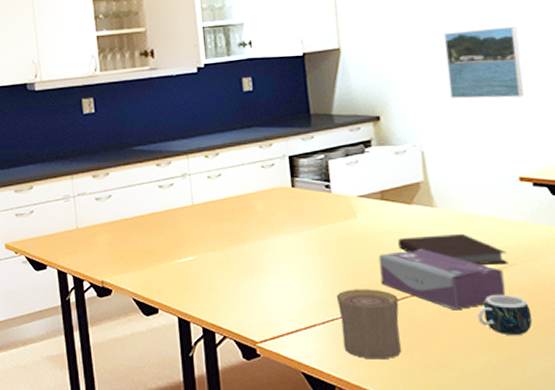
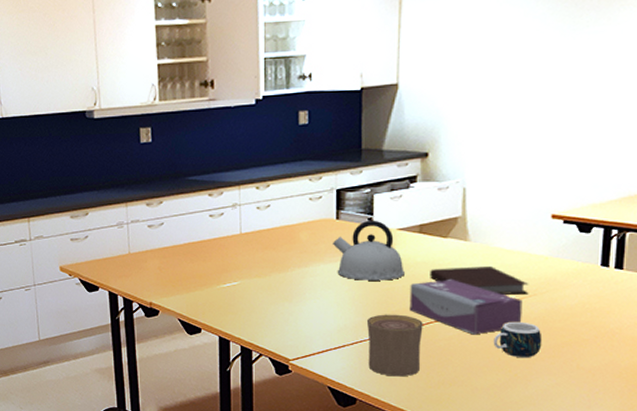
kettle: none [290,187,371,252] -> present [332,220,404,281]
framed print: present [444,26,524,99] -> none [499,66,573,138]

